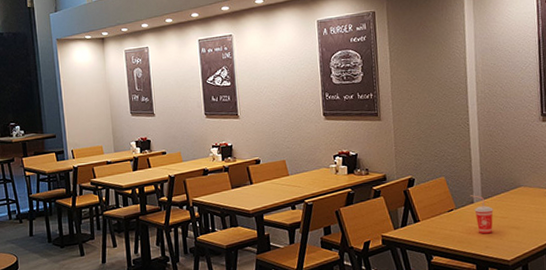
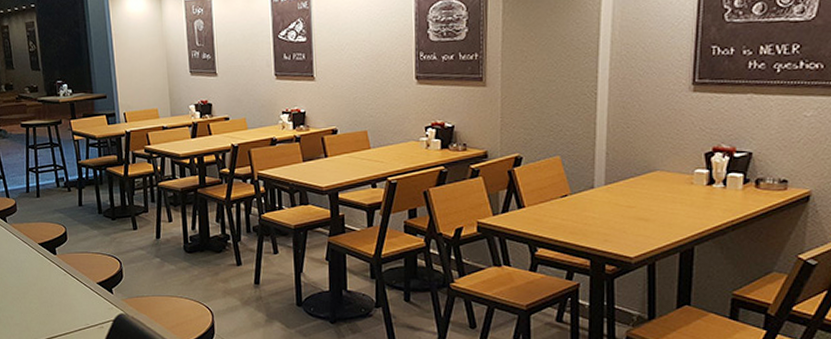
beverage cup: present [470,195,493,234] -> none [590,179,618,226]

